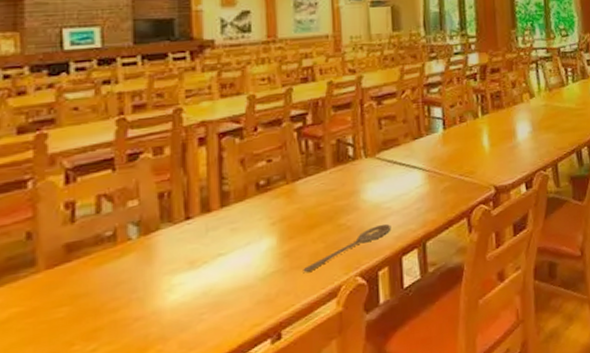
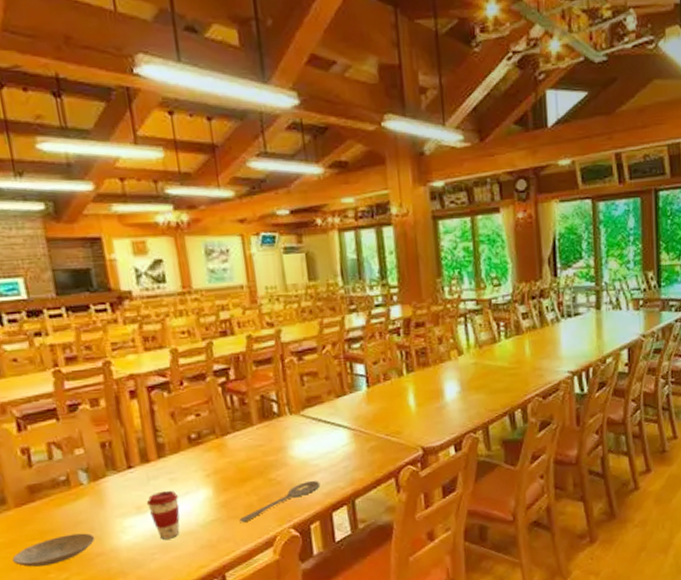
plate: none [31,294,136,339] -> present [12,533,95,567]
coffee cup: none [201,241,239,297] -> present [146,490,180,540]

